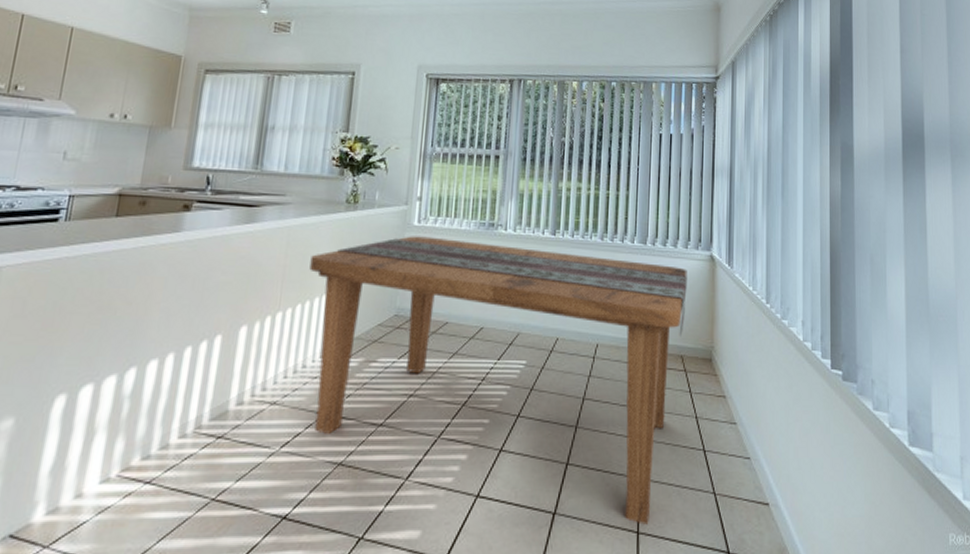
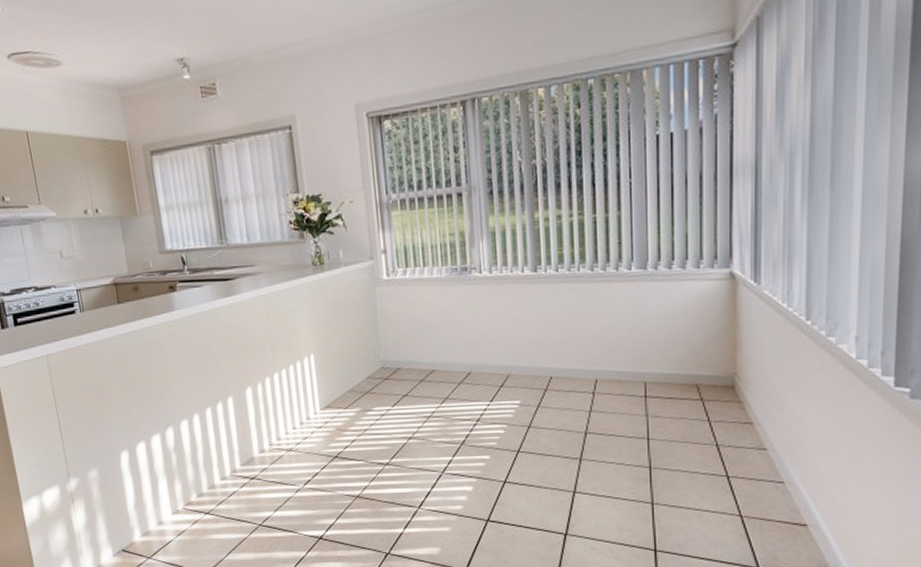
dining table: present [309,236,687,525] -> none [291,289,700,544]

